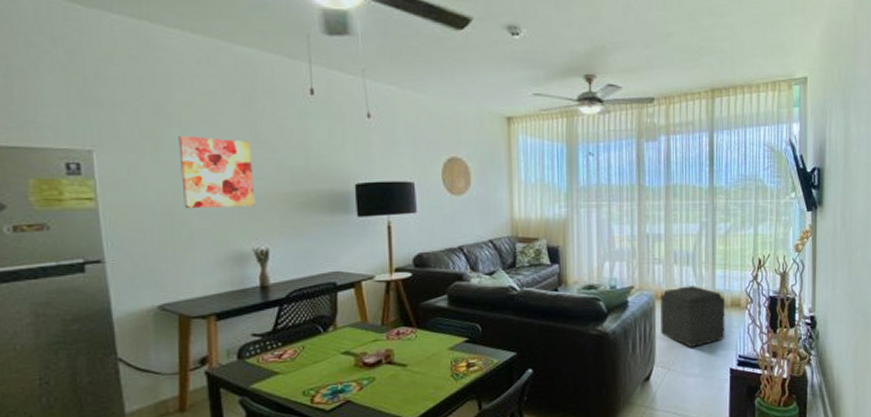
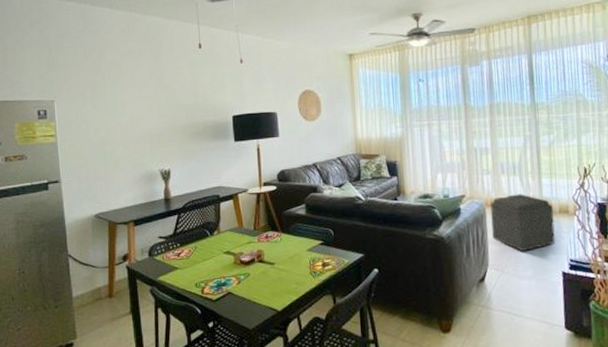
wall art: present [178,136,255,209] -> none [109,85,161,141]

